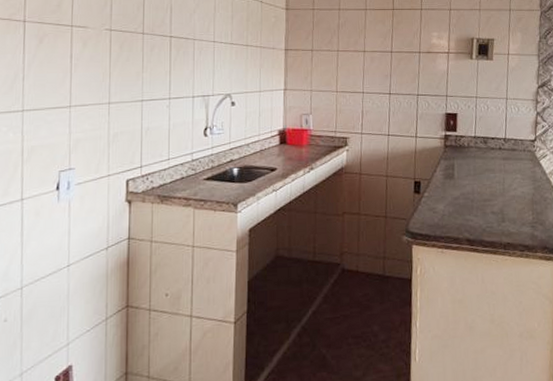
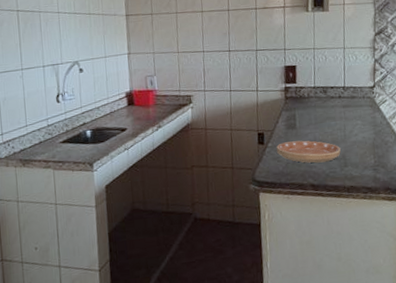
saucer: none [432,192,499,217] -> present [276,140,341,163]

